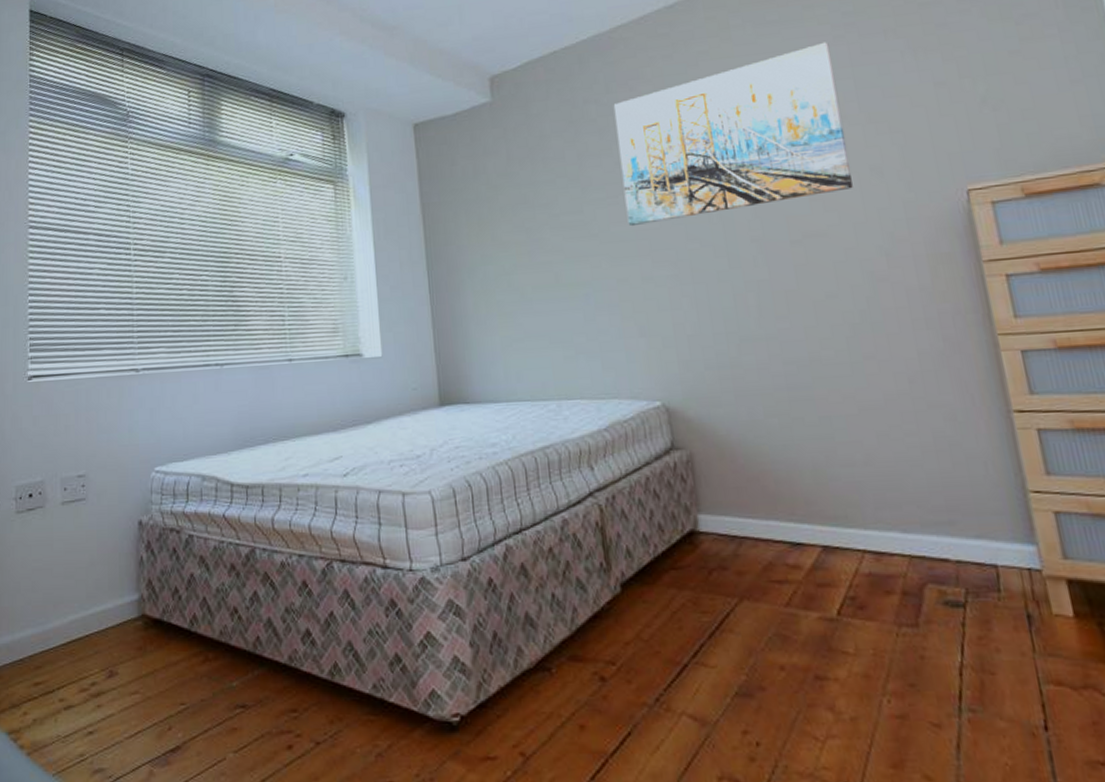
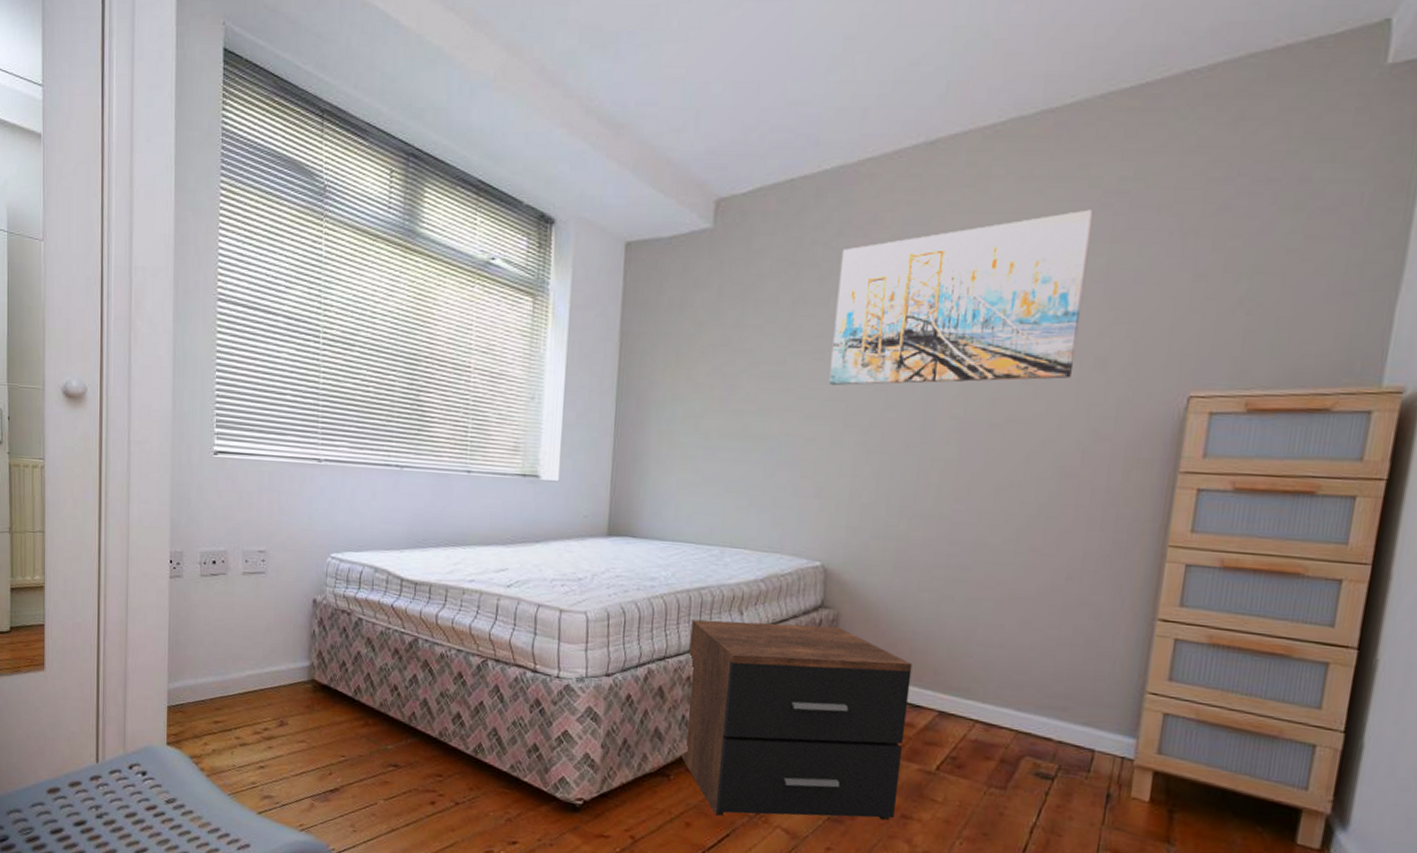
nightstand: none [542,468,807,711] -> present [680,619,913,821]

